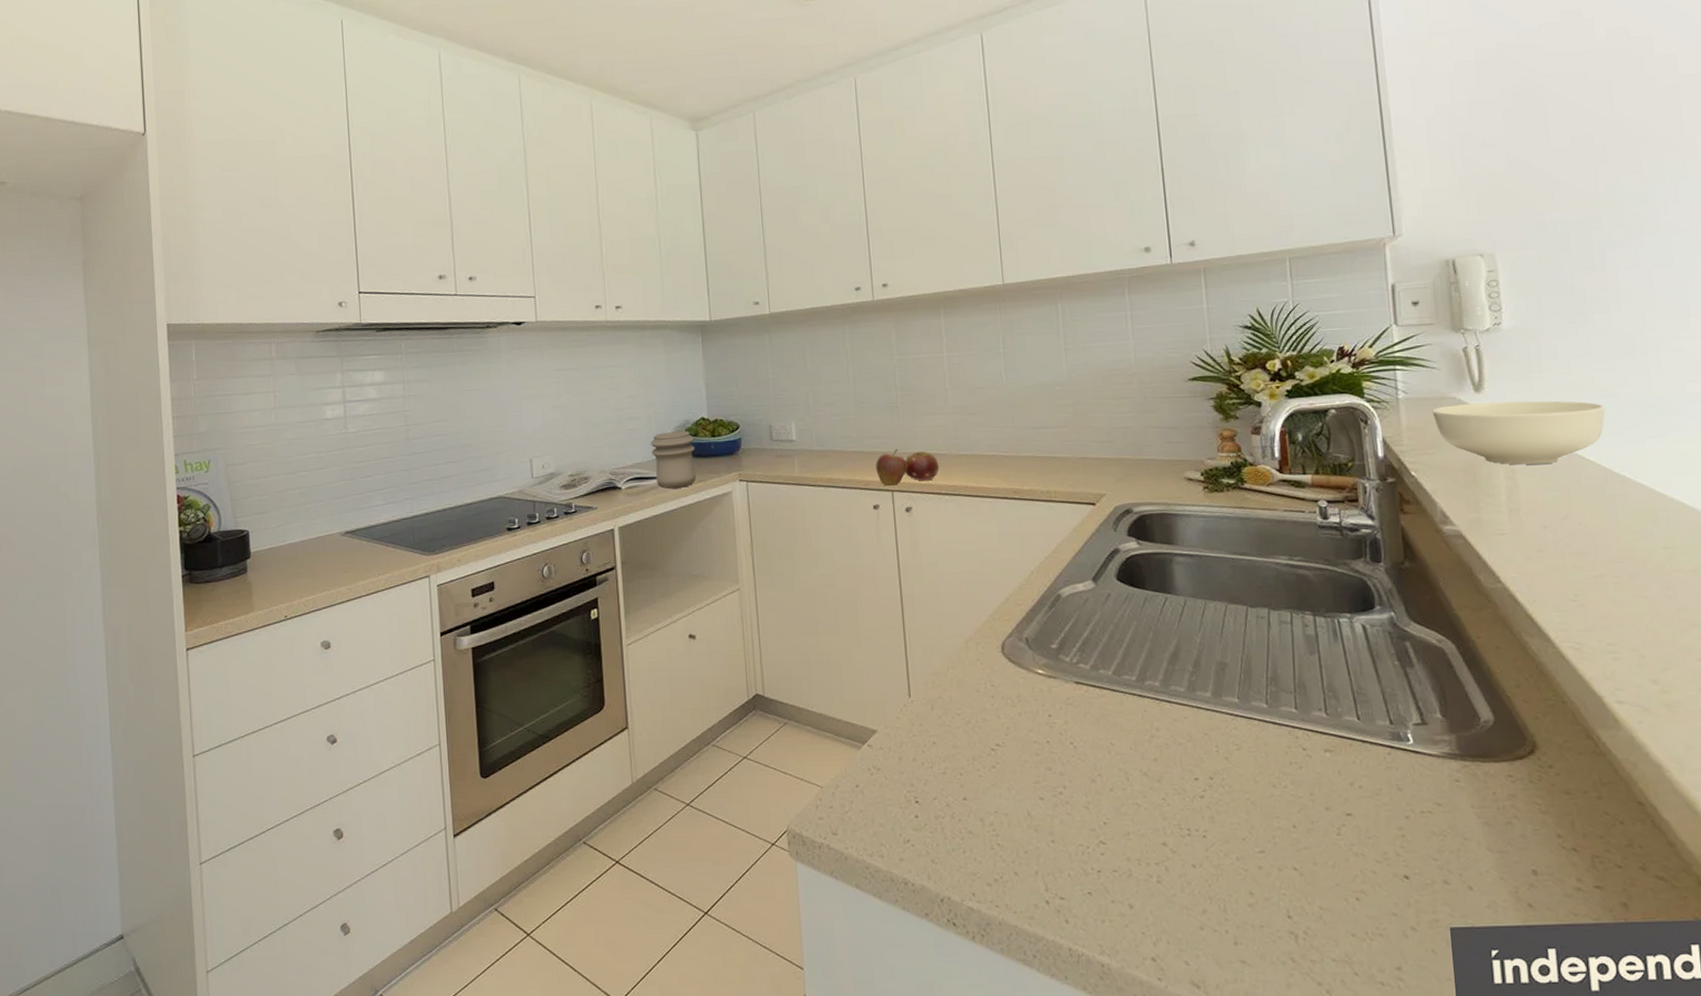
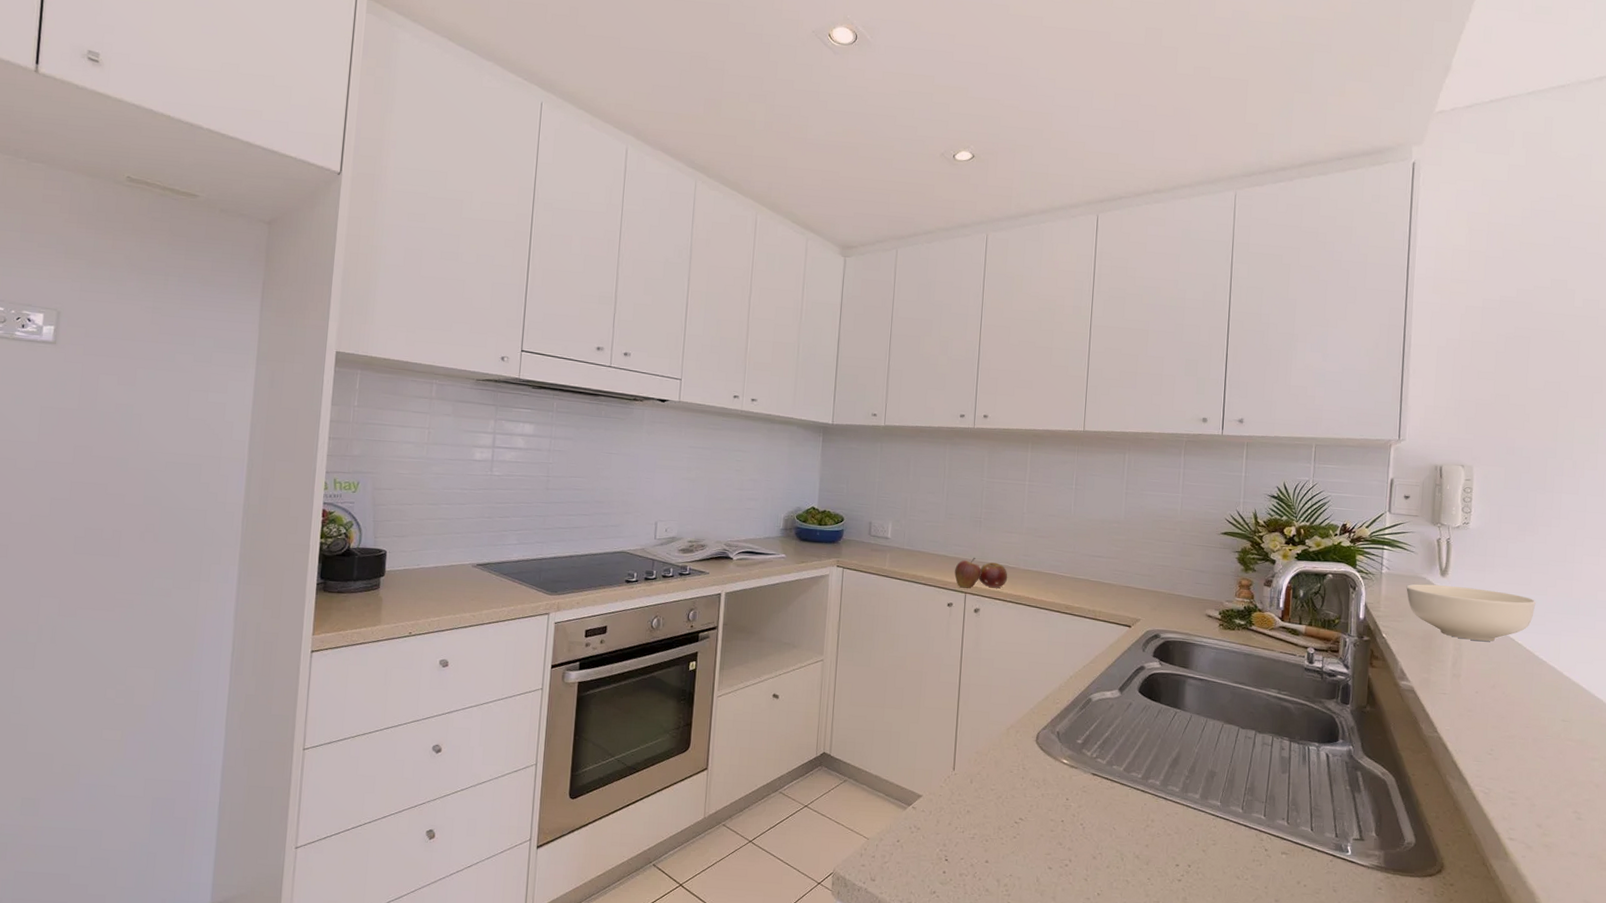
jar: present [651,431,696,489] -> none [764,515,803,566]

